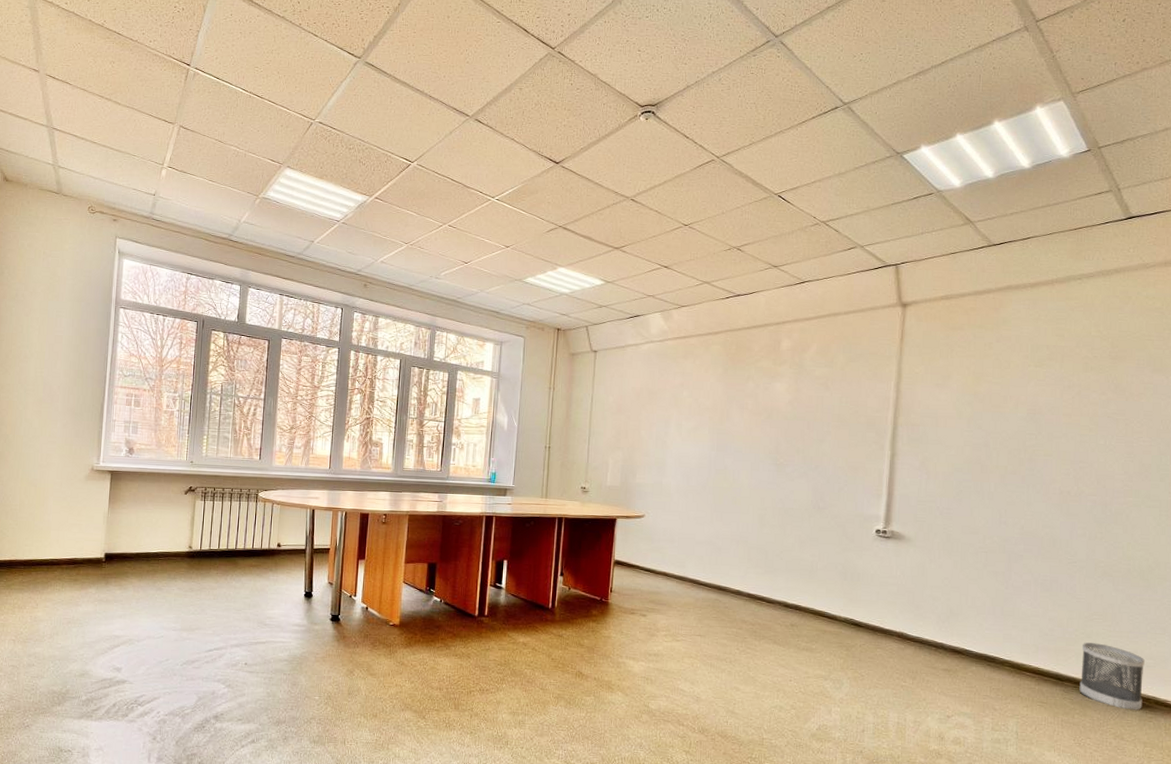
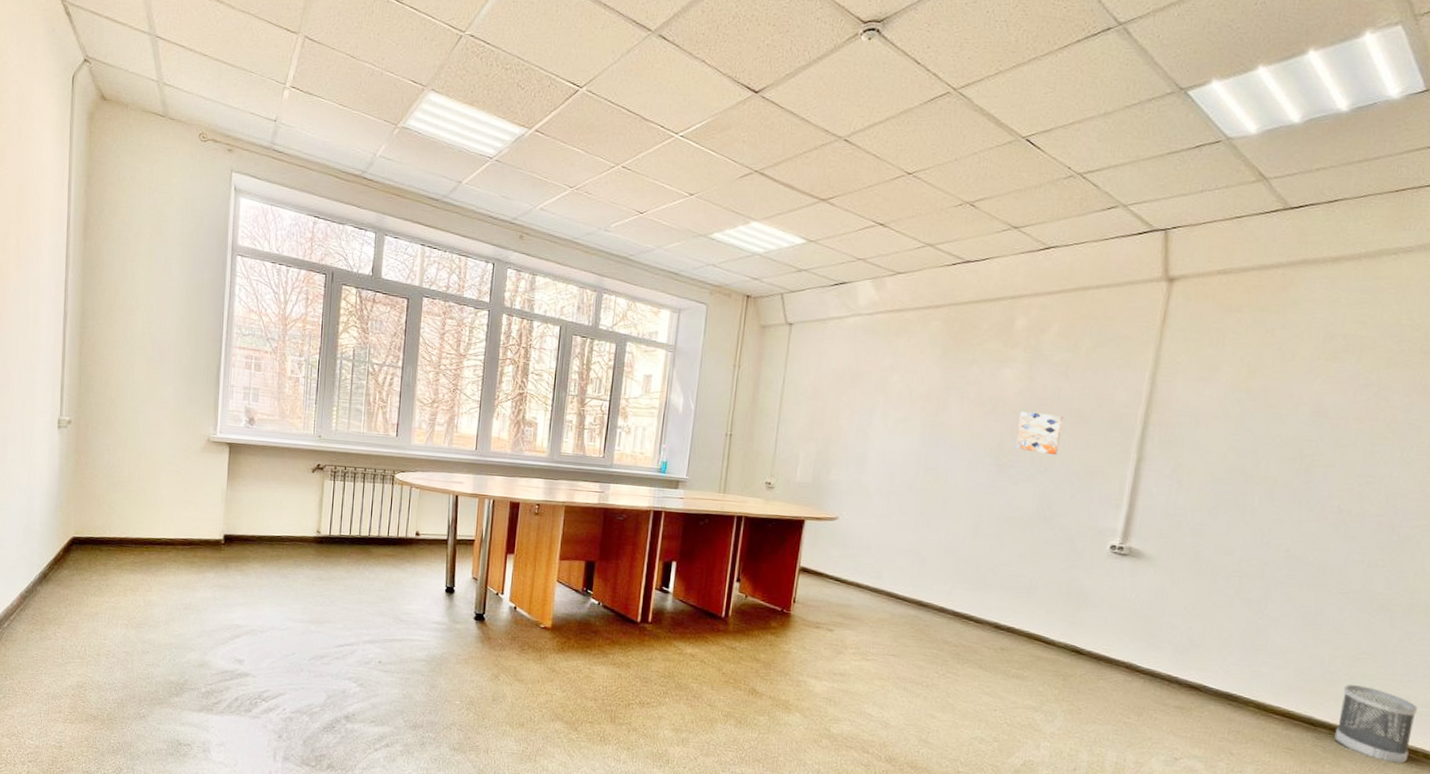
wall art: none [789,418,827,455] -> present [1014,411,1063,456]

